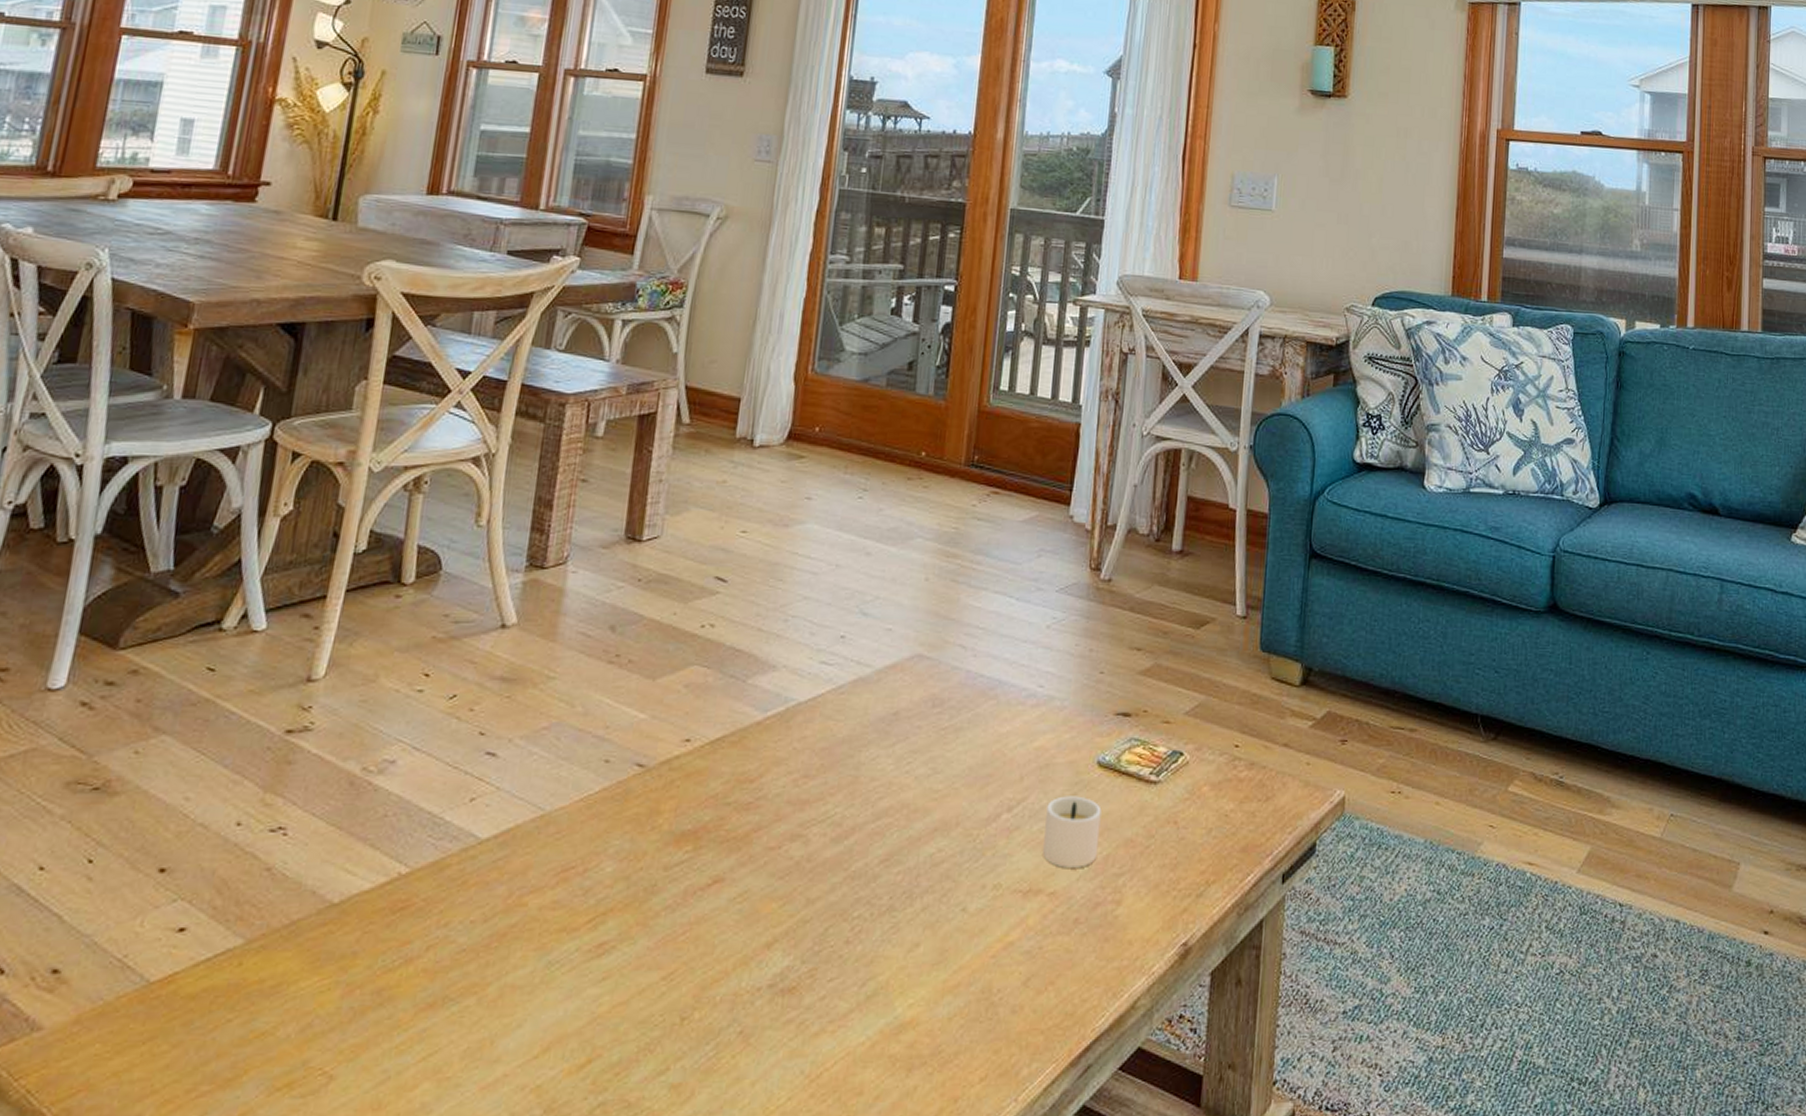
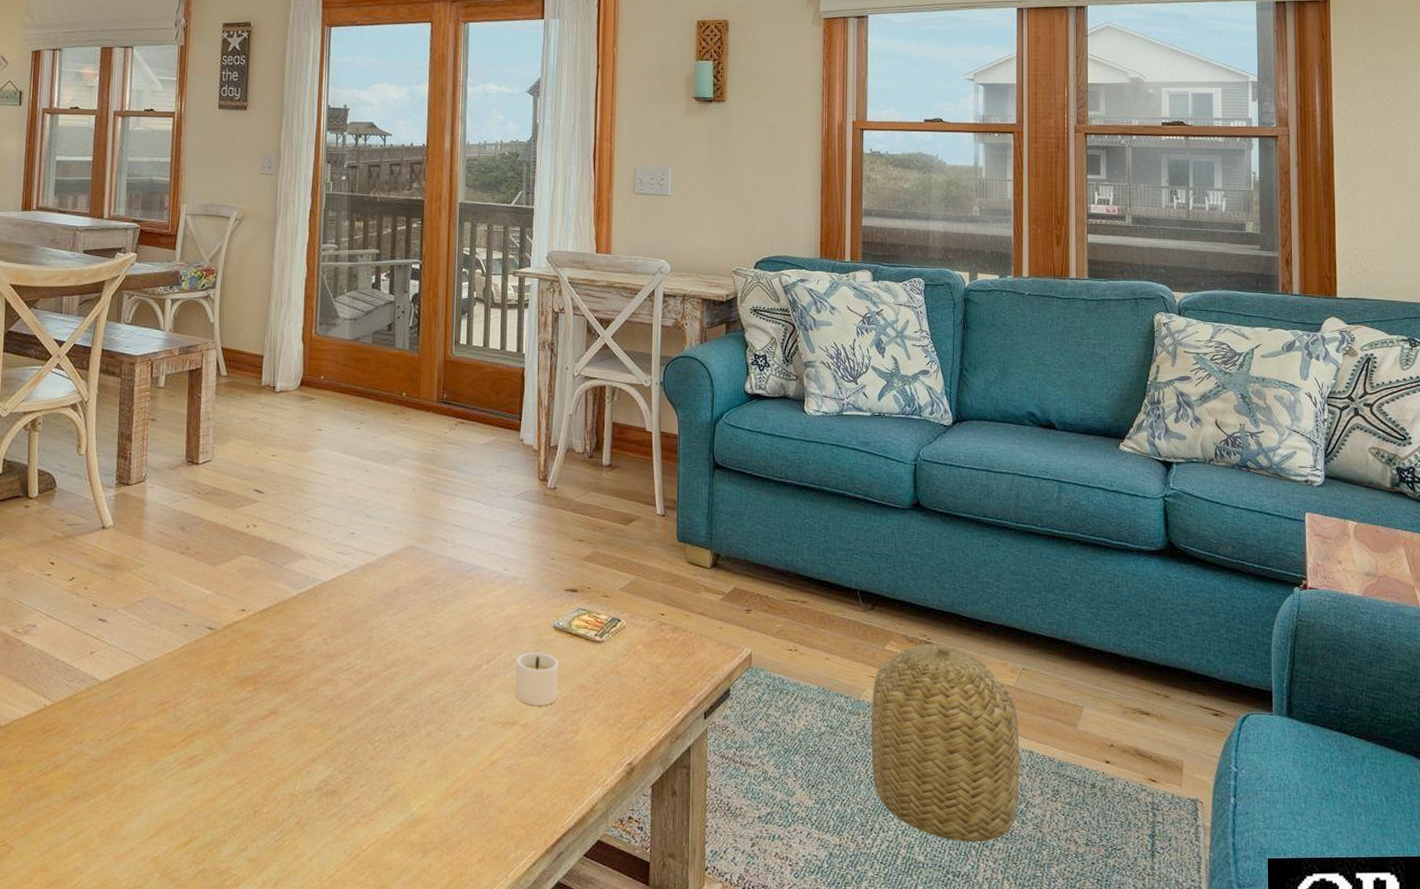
basket: none [1485,784,1664,1040] -> present [870,644,1020,843]

